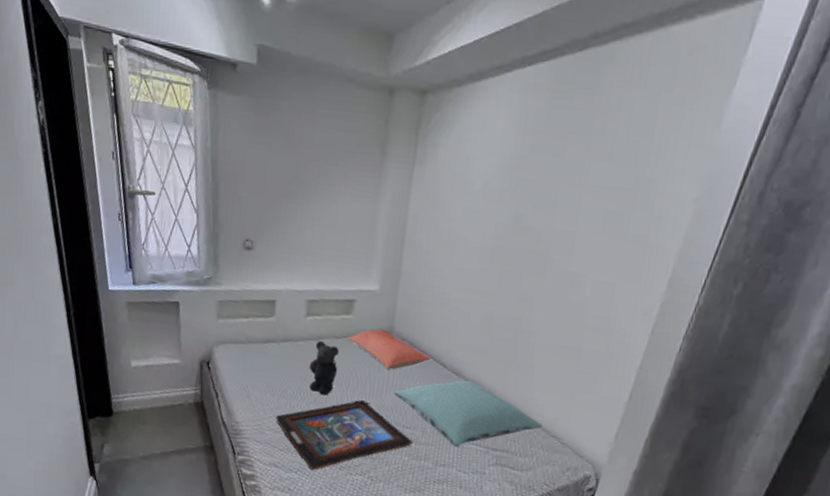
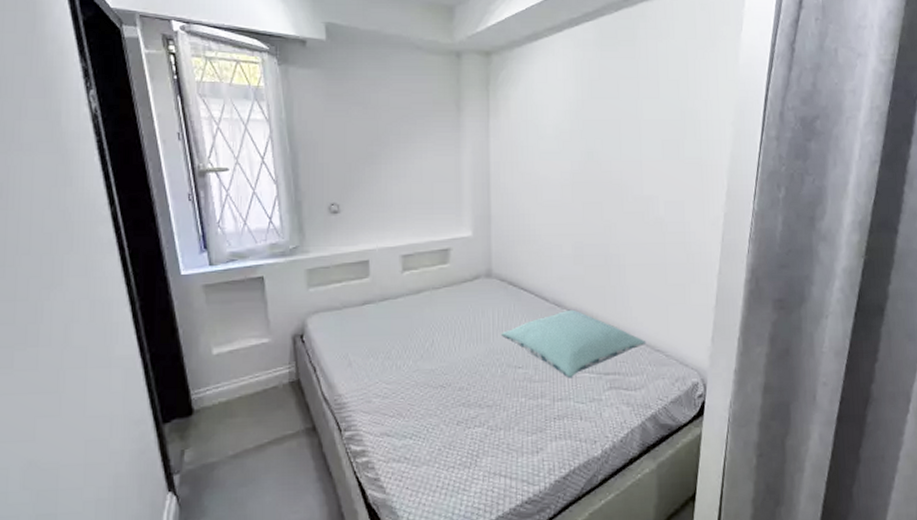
tray: present [275,400,413,470] -> none [381,348,527,431]
bear: present [309,340,339,396] -> none [411,293,442,350]
pillow: present [347,328,431,370] -> none [447,273,532,312]

